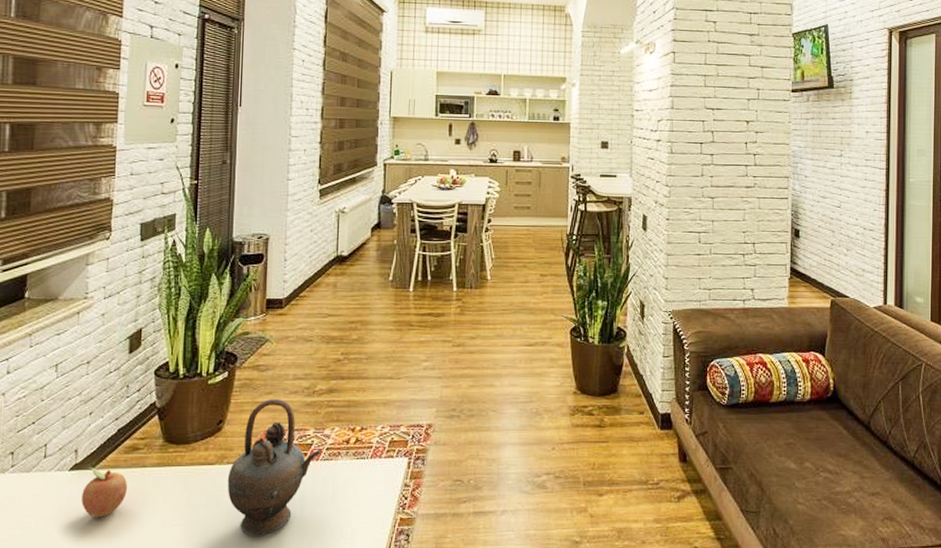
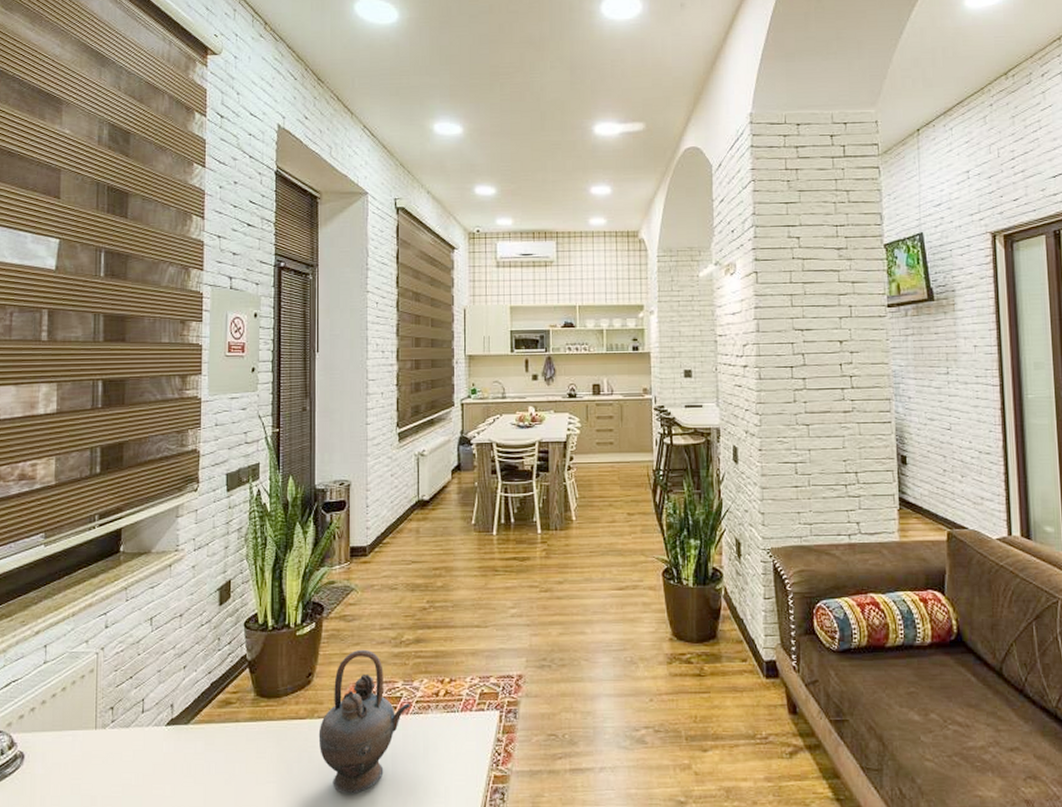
fruit: present [82,467,127,518] -> none [179,722,221,774]

